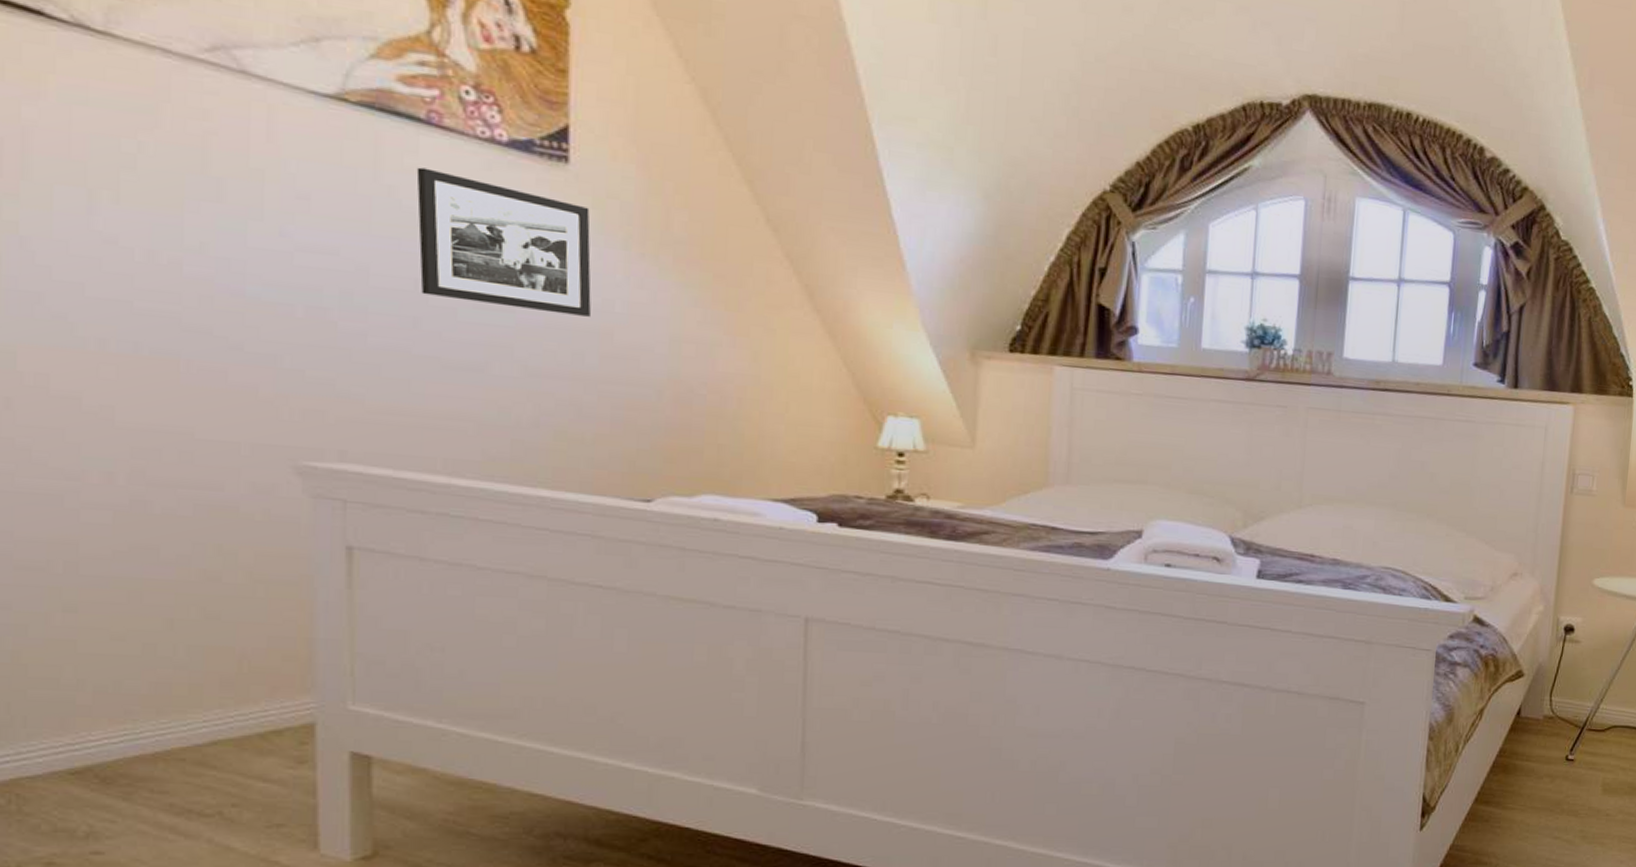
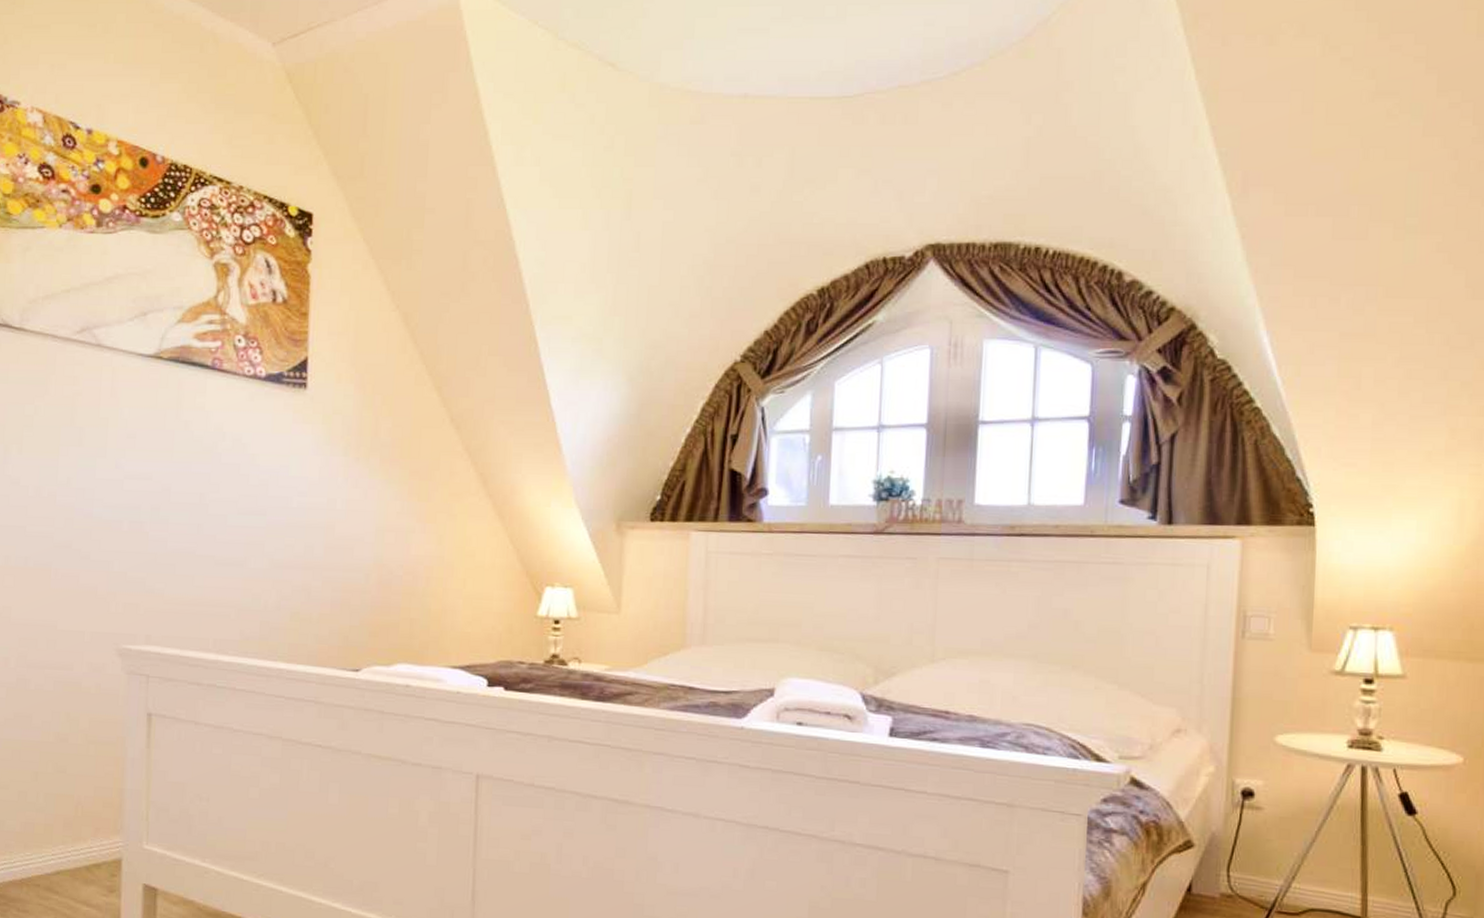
picture frame: present [416,167,591,317] -> none [203,404,321,515]

